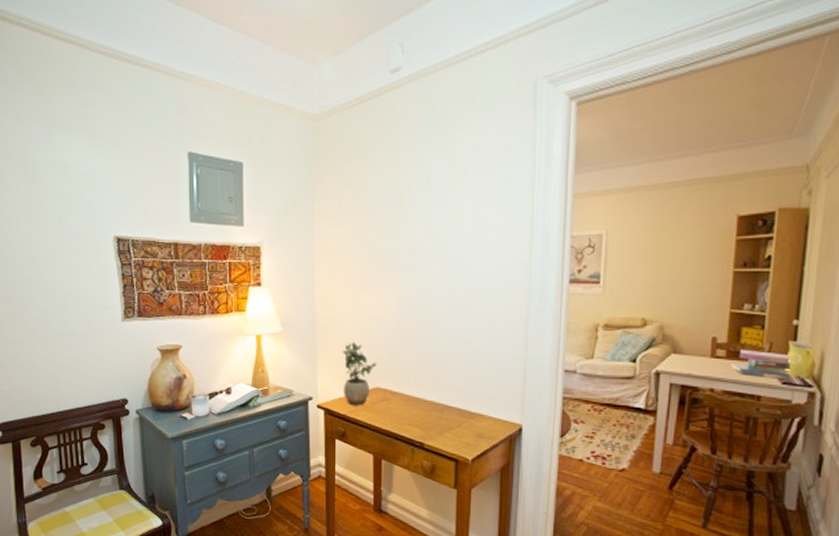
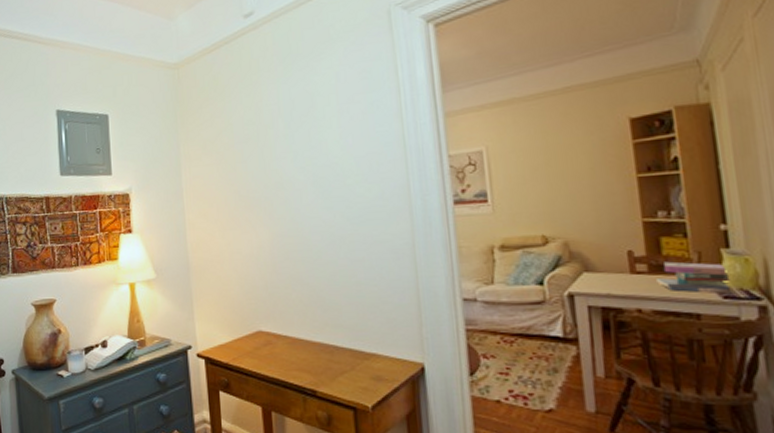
potted plant: present [342,342,377,406] -> none [218,283,257,353]

